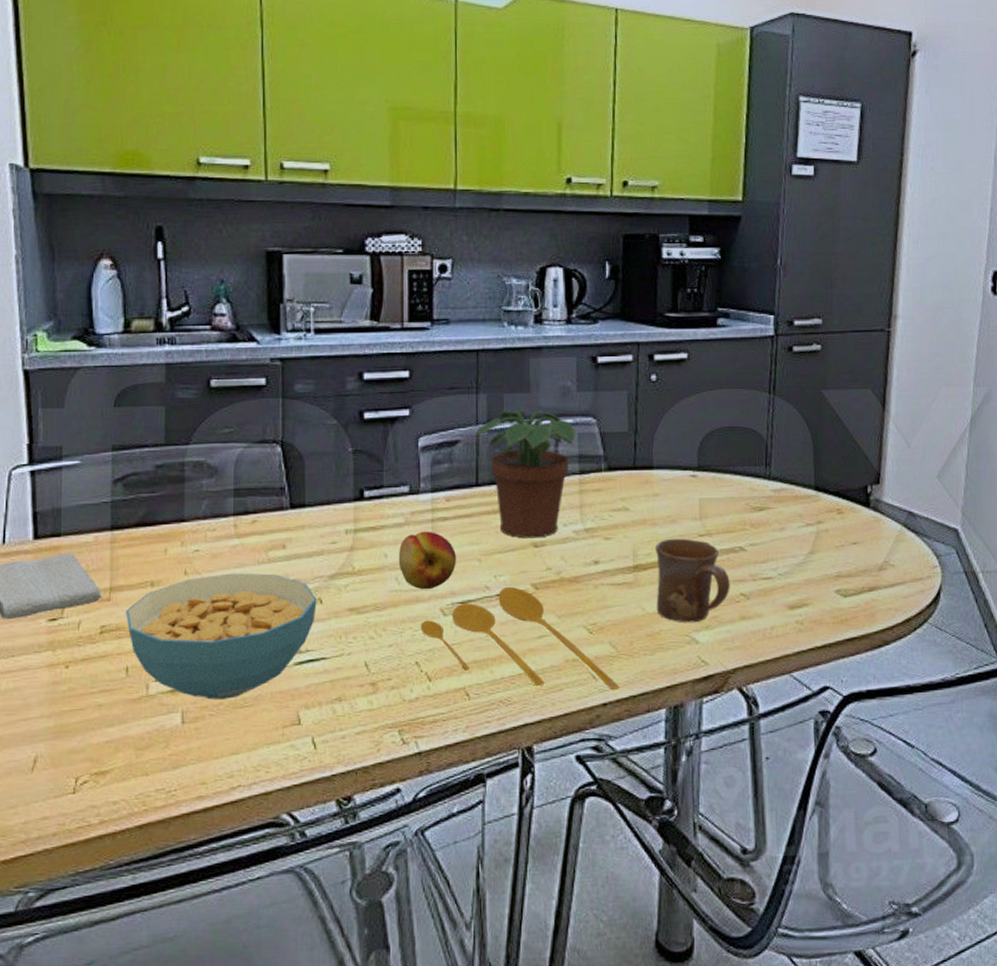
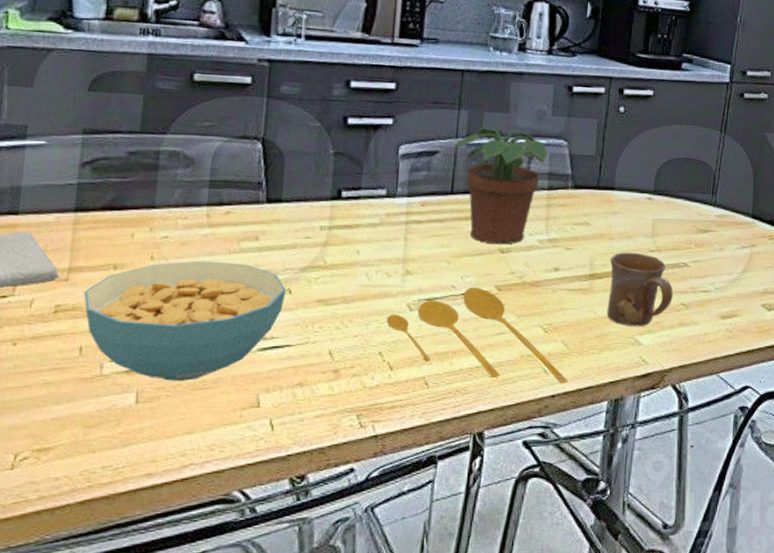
fruit: present [398,531,456,589] -> none [370,232,426,285]

